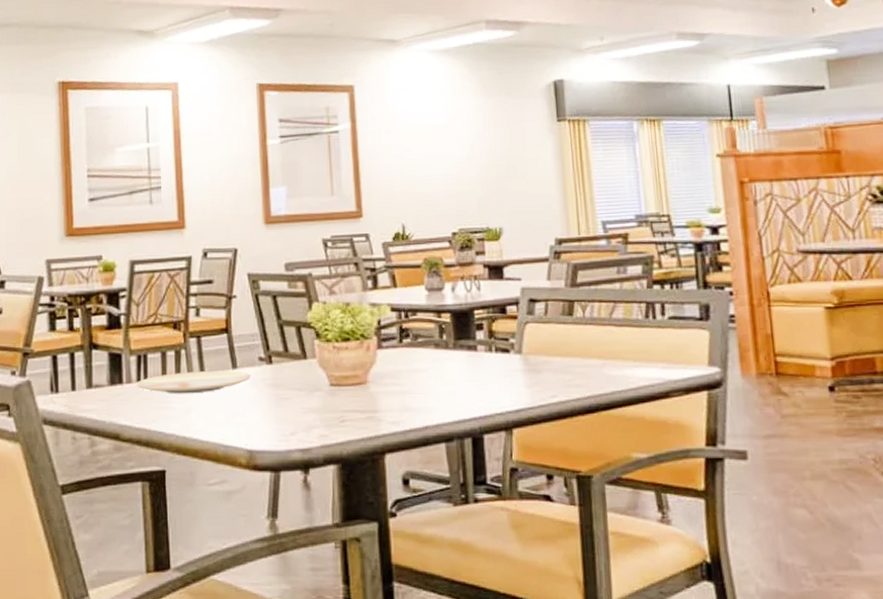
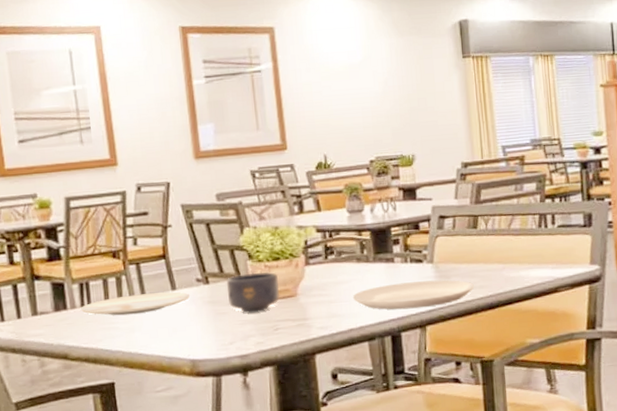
mug: none [290,354,349,399] -> present [226,272,280,312]
plate: none [428,374,569,407] -> present [352,280,474,310]

